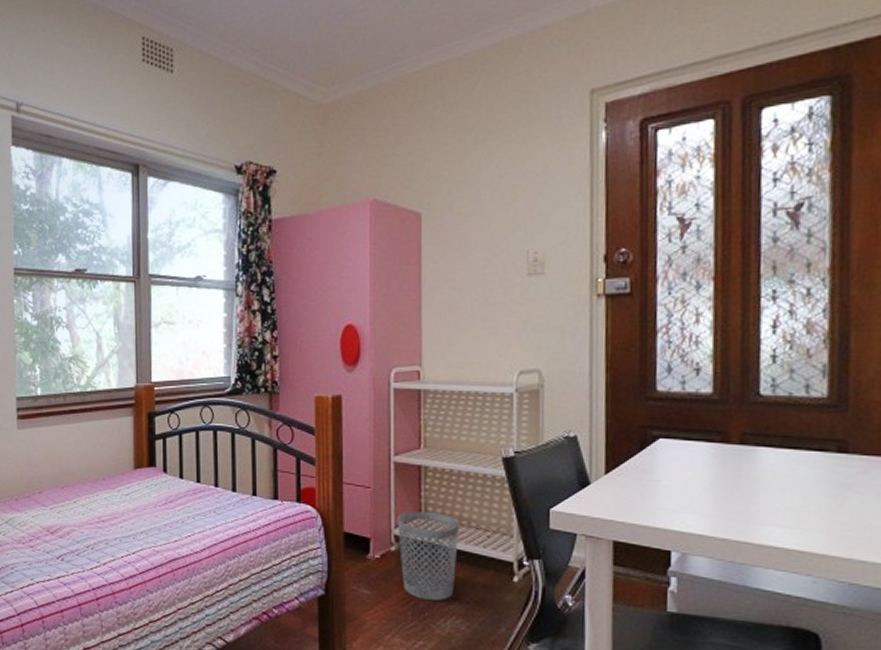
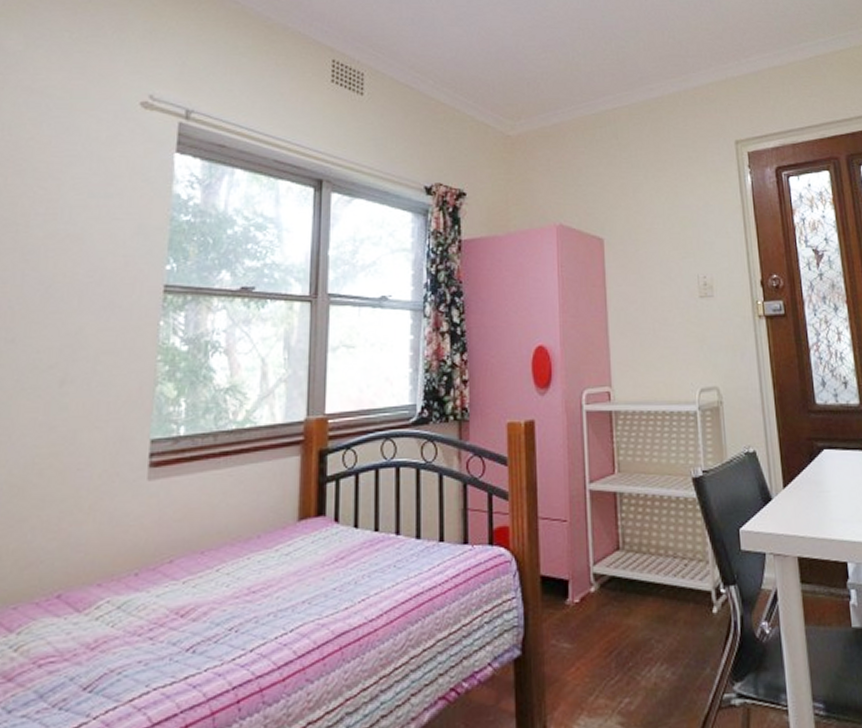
wastebasket: present [398,511,460,601] -> none [596,542,658,647]

